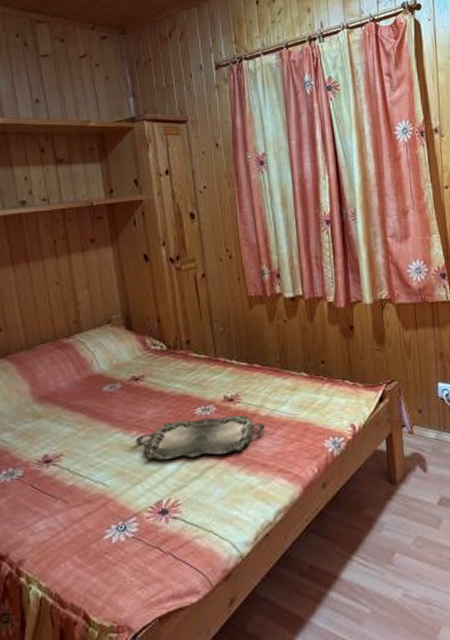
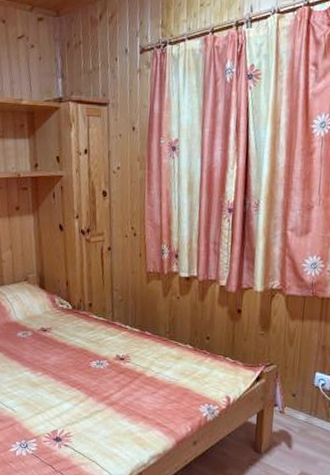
serving tray: present [135,415,264,461] -> none [40,369,149,403]

